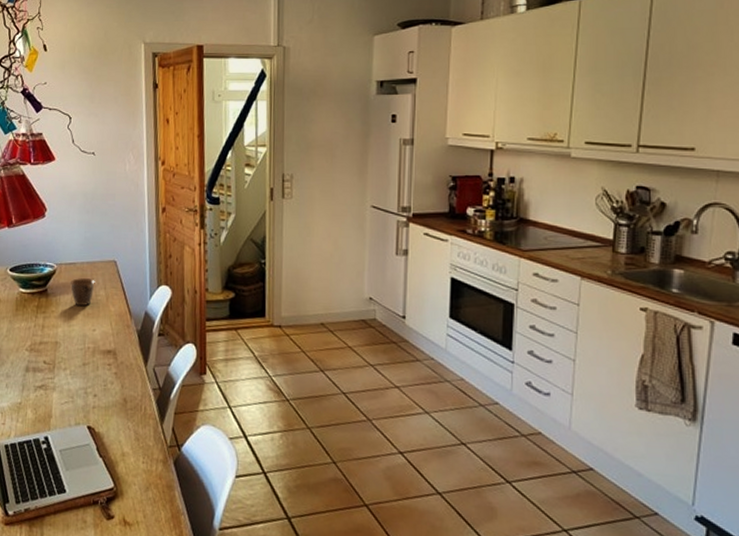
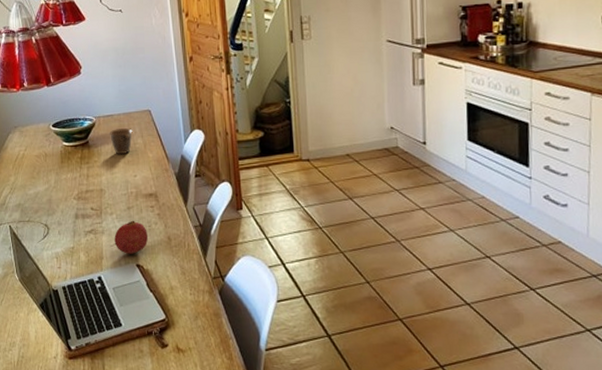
fruit: none [65,378,103,415] -> present [114,220,149,254]

